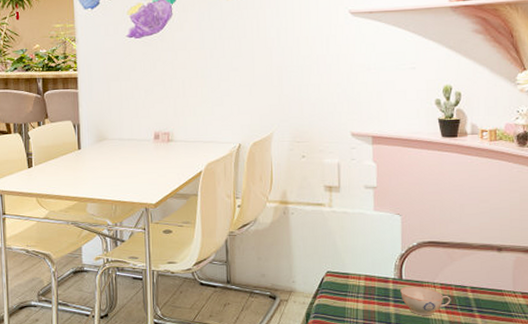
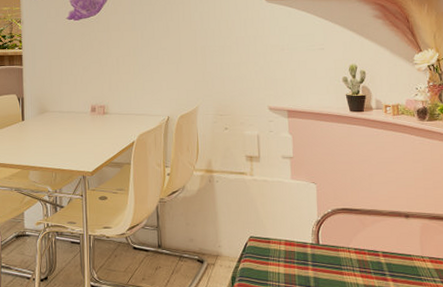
teacup: present [400,286,451,316] -> none [318,250,365,280]

